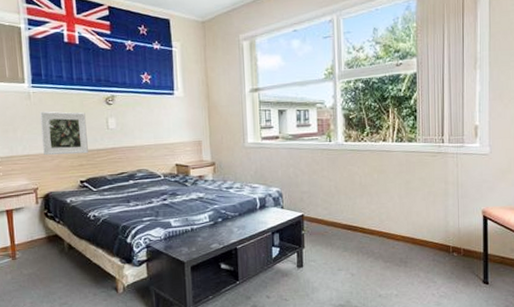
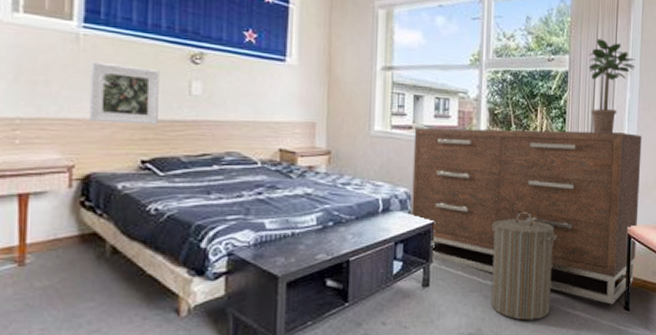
dresser: none [281,123,494,279] -> present [411,128,642,305]
laundry hamper: none [353,201,414,294] -> present [491,211,557,321]
potted plant: none [436,39,485,126] -> present [588,39,636,134]

